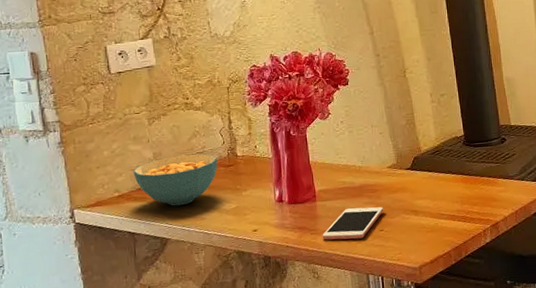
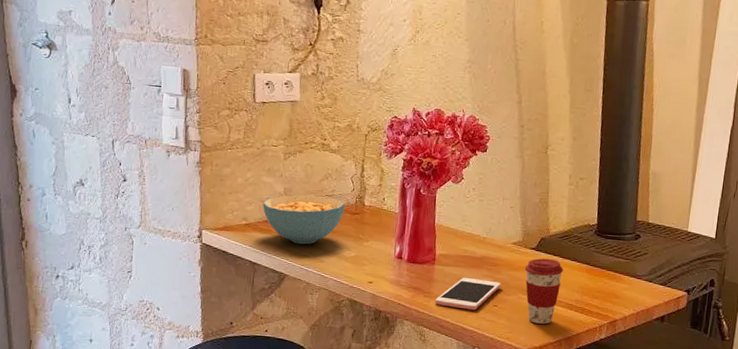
coffee cup: none [403,175,440,240] -> present [525,258,563,324]

